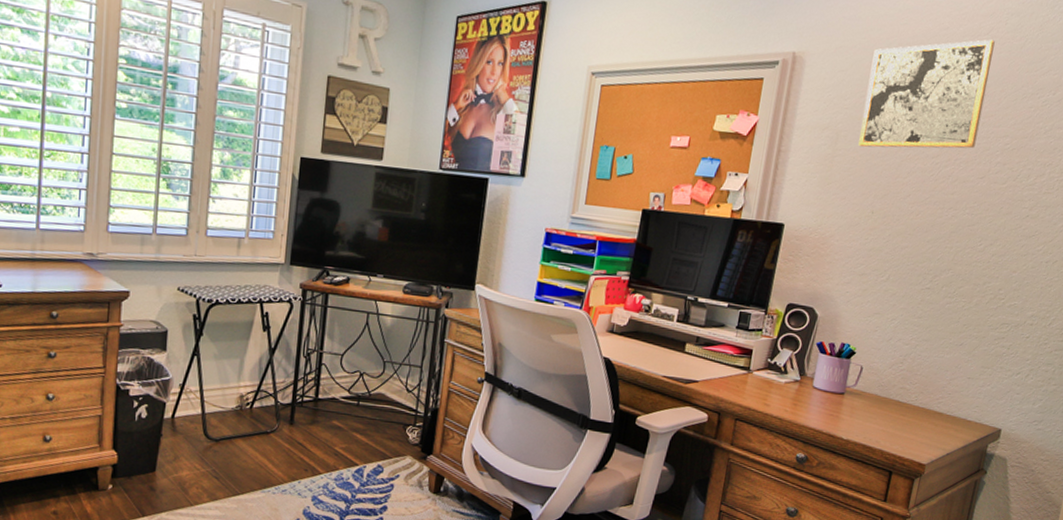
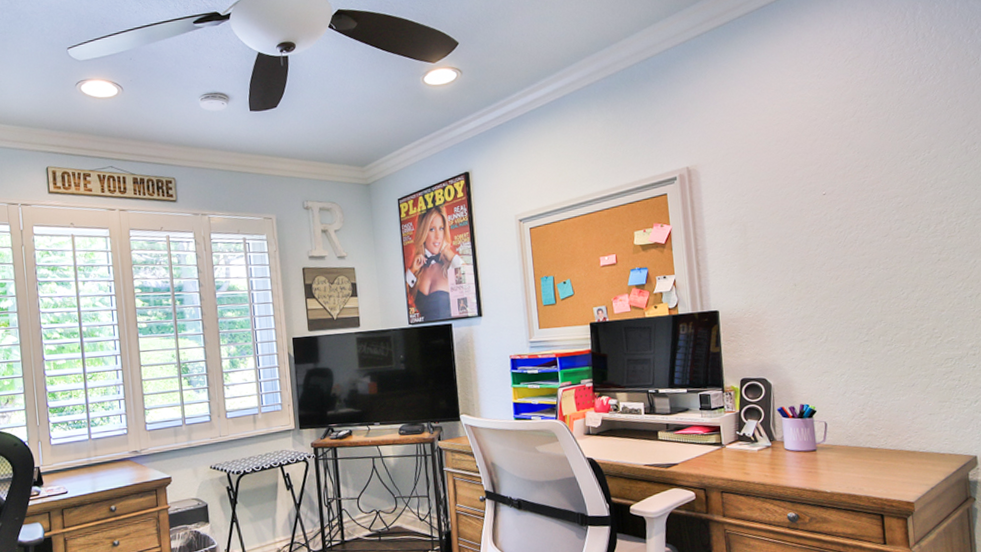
wall art: present [858,39,995,149] -> none [757,120,871,232]

